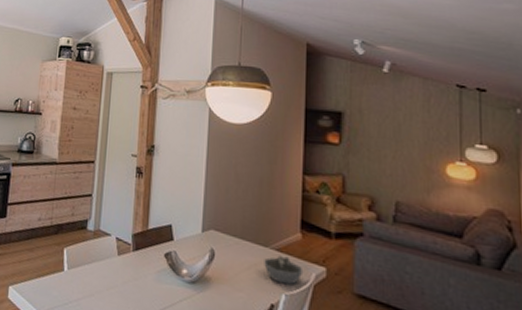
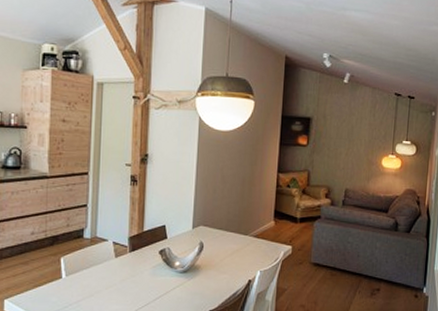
bowl: present [264,256,304,285] -> none [244,241,275,263]

